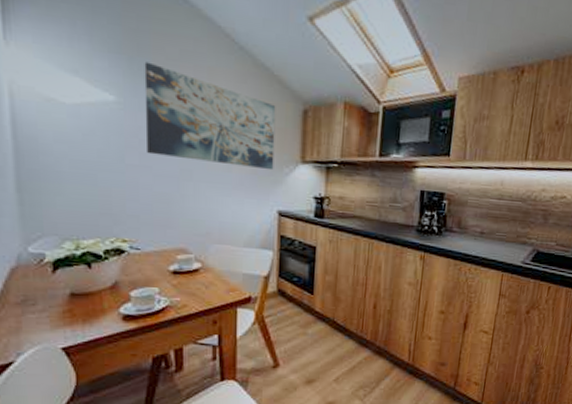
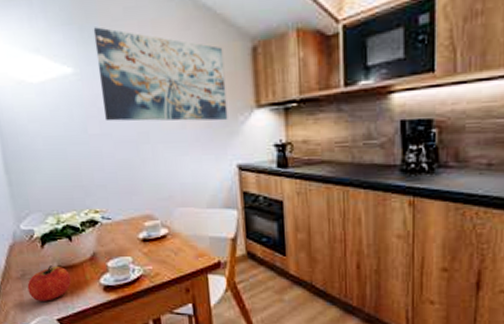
apple: none [28,292,84,329] -> present [27,265,71,301]

